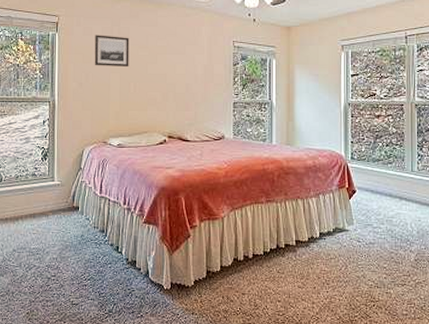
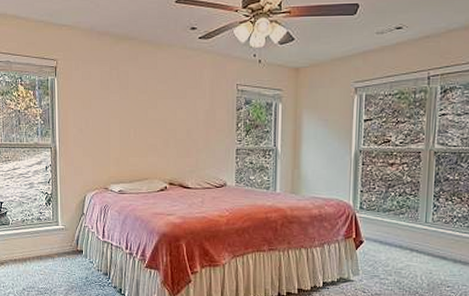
wall art: present [94,35,129,68] -> none [93,79,129,113]

